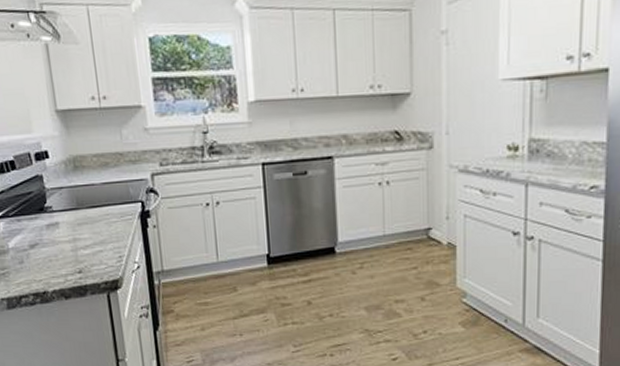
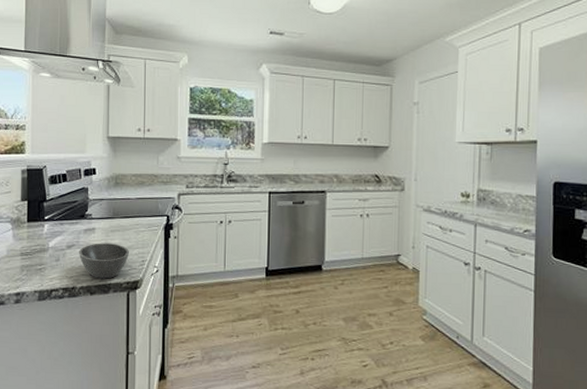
bowl: none [43,239,104,280] -> present [78,243,130,279]

